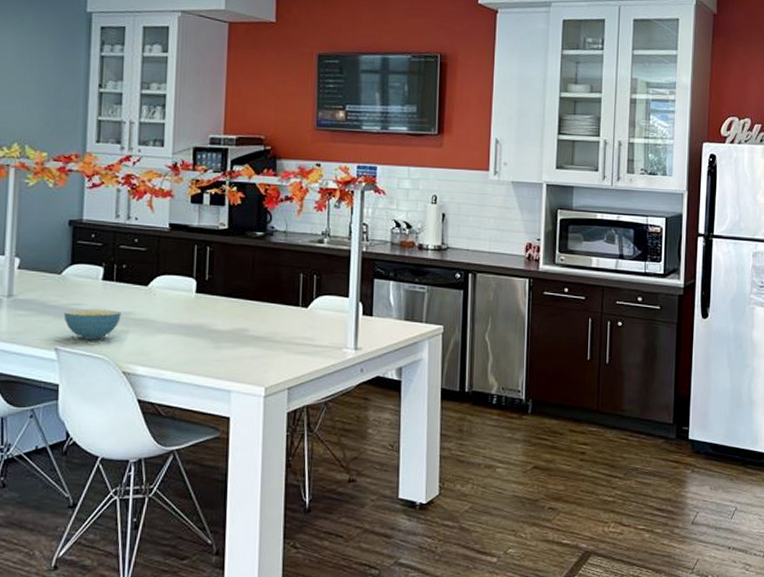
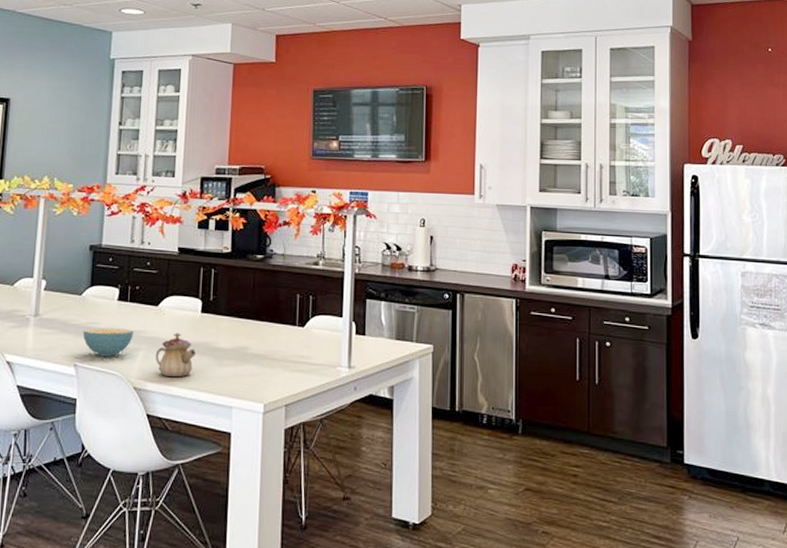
teapot: none [145,314,192,360] -> present [155,333,197,377]

